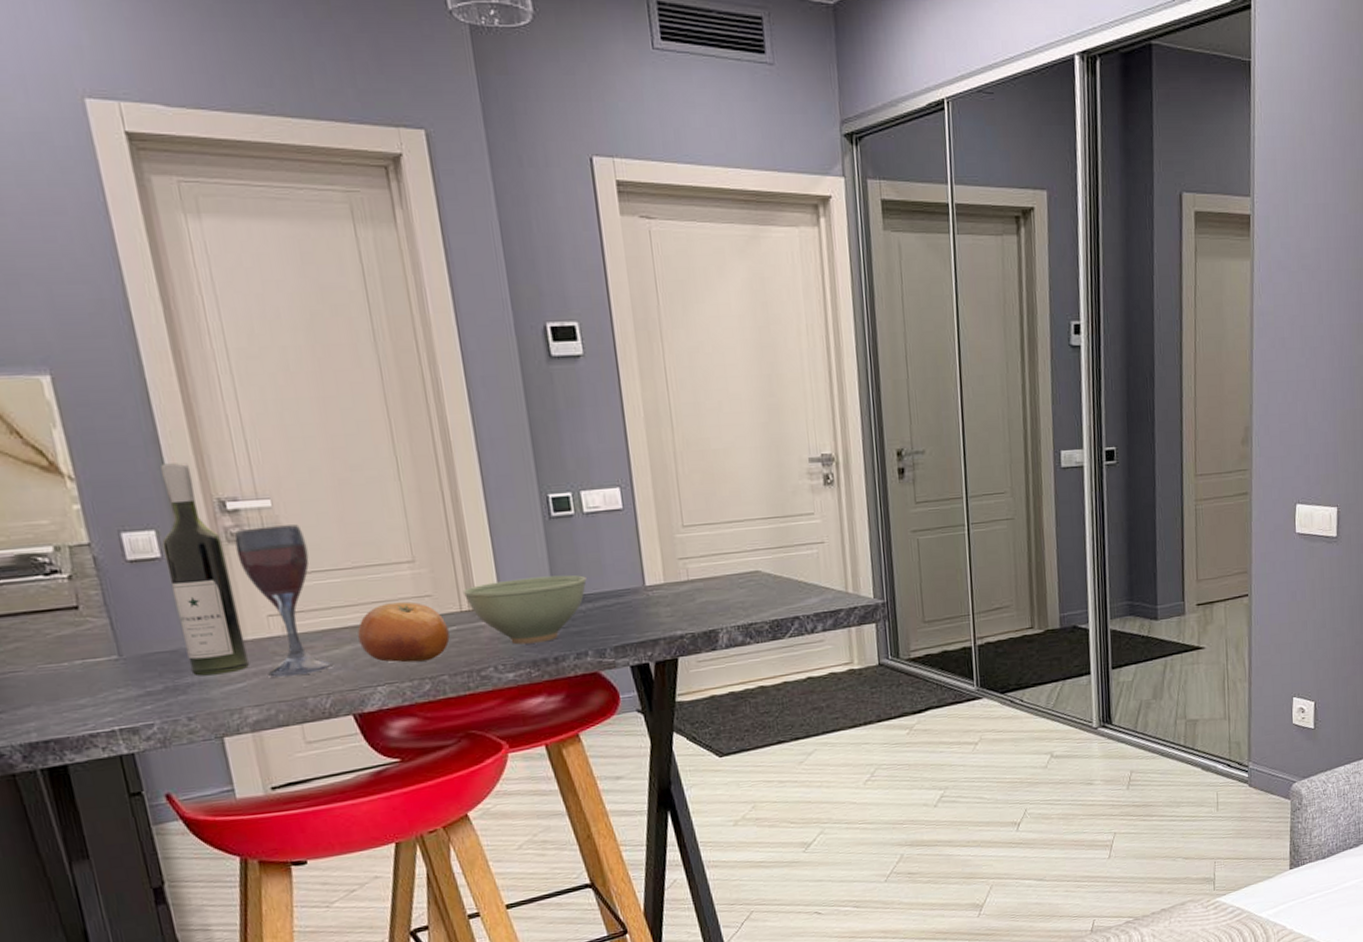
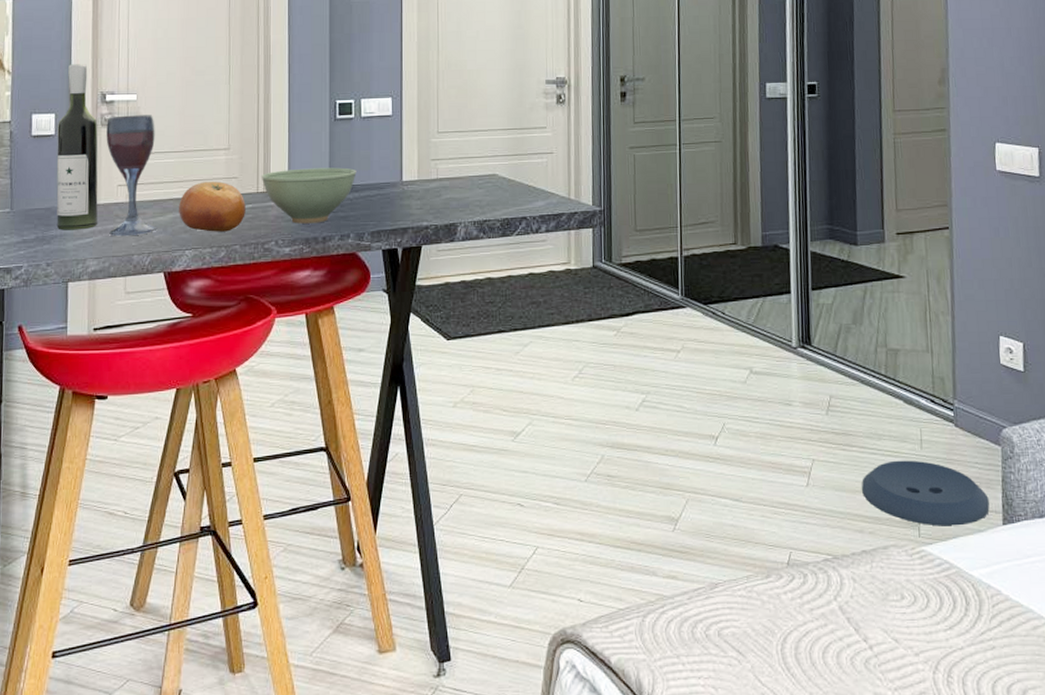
robot vacuum: none [1161,821,1278,879] -> present [862,460,990,526]

